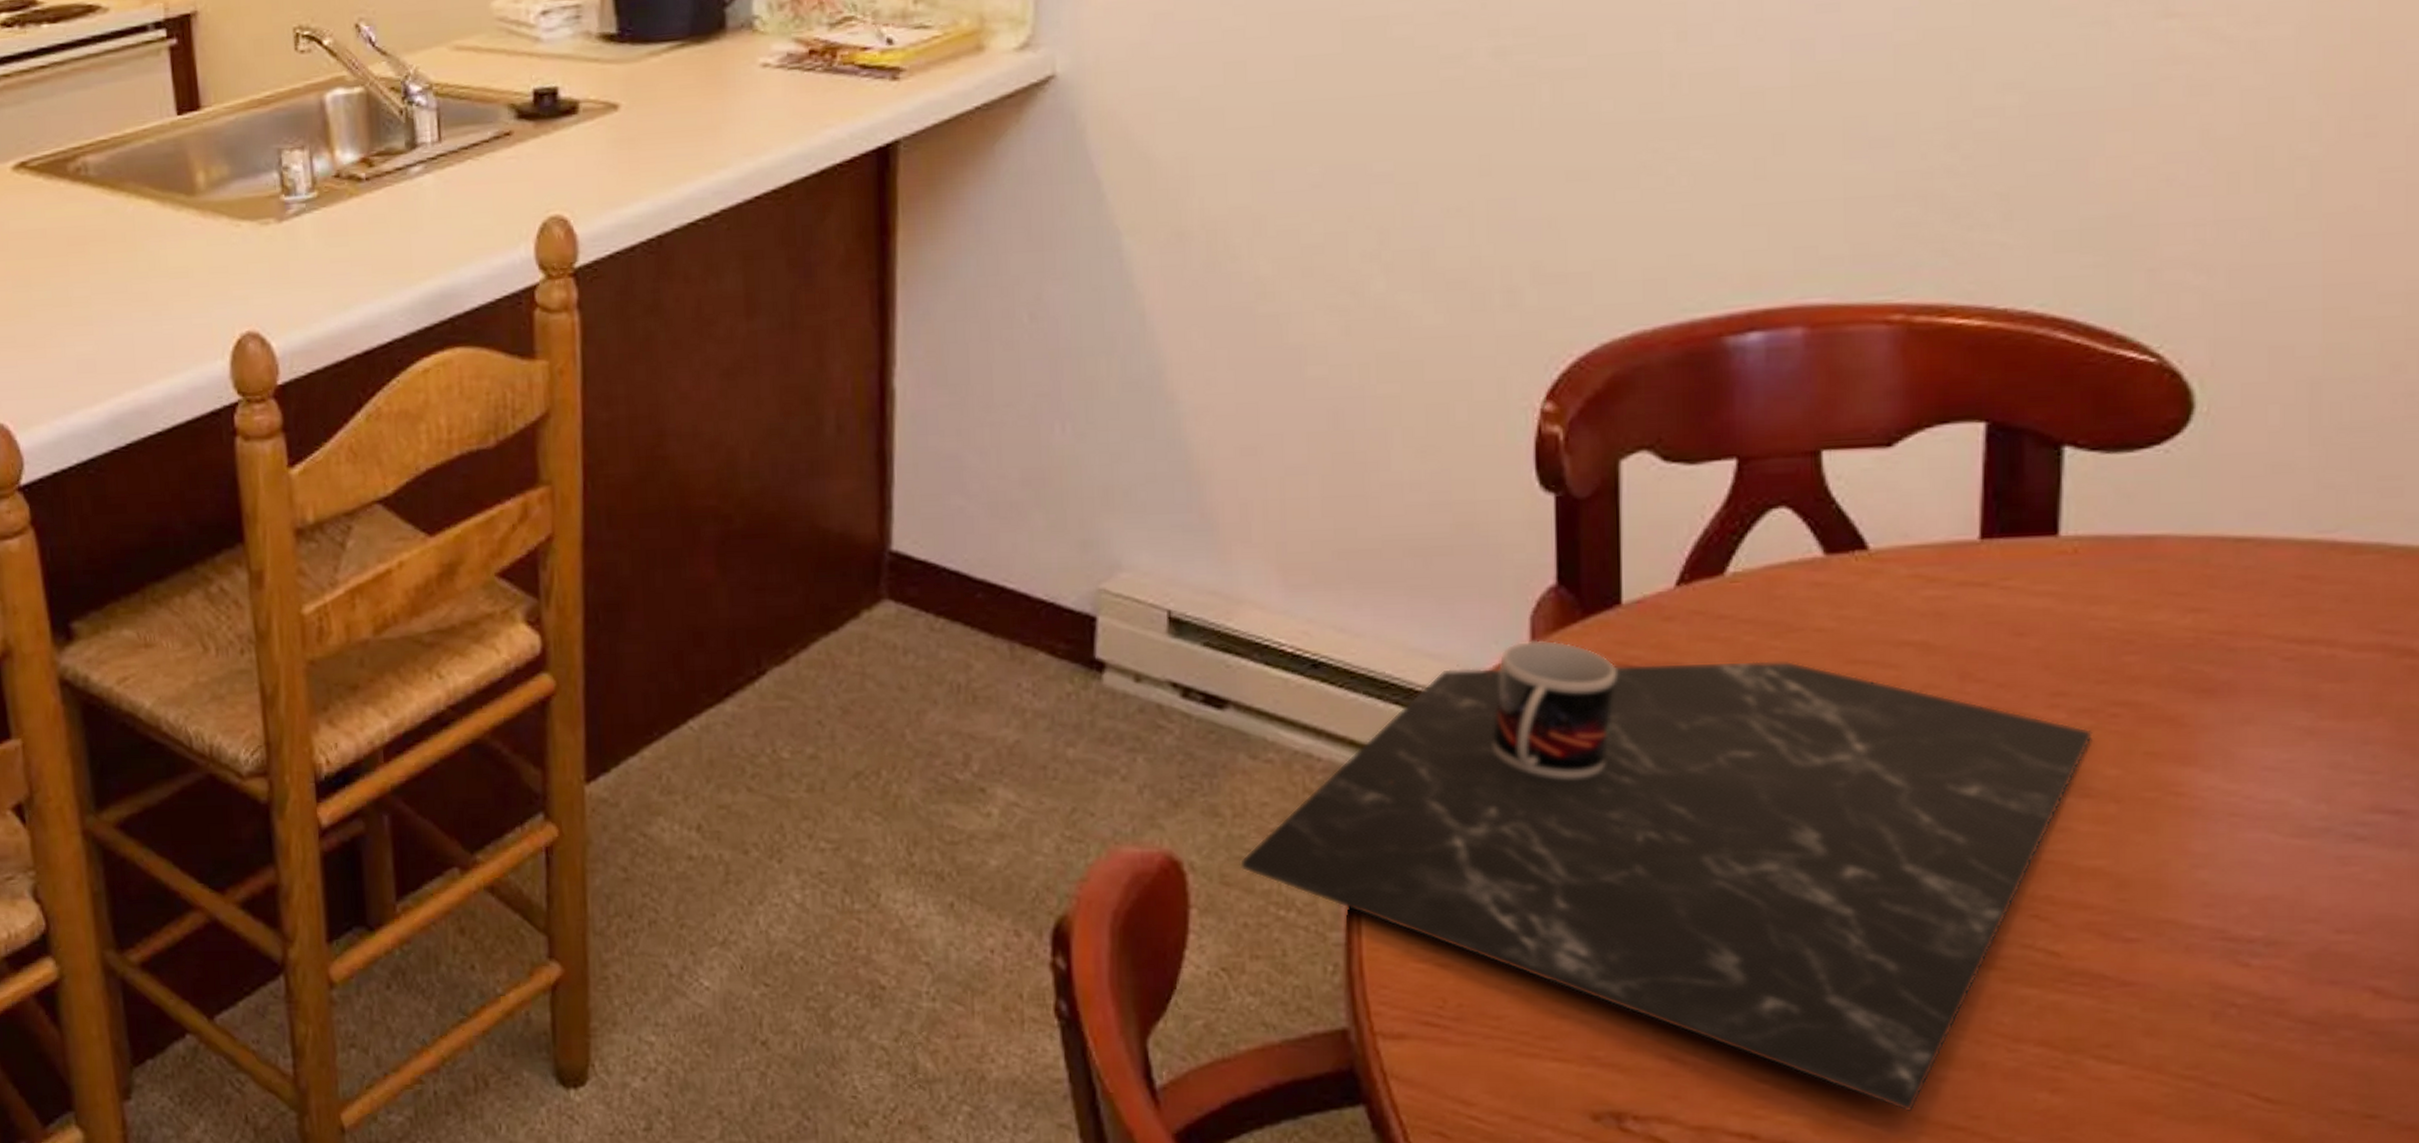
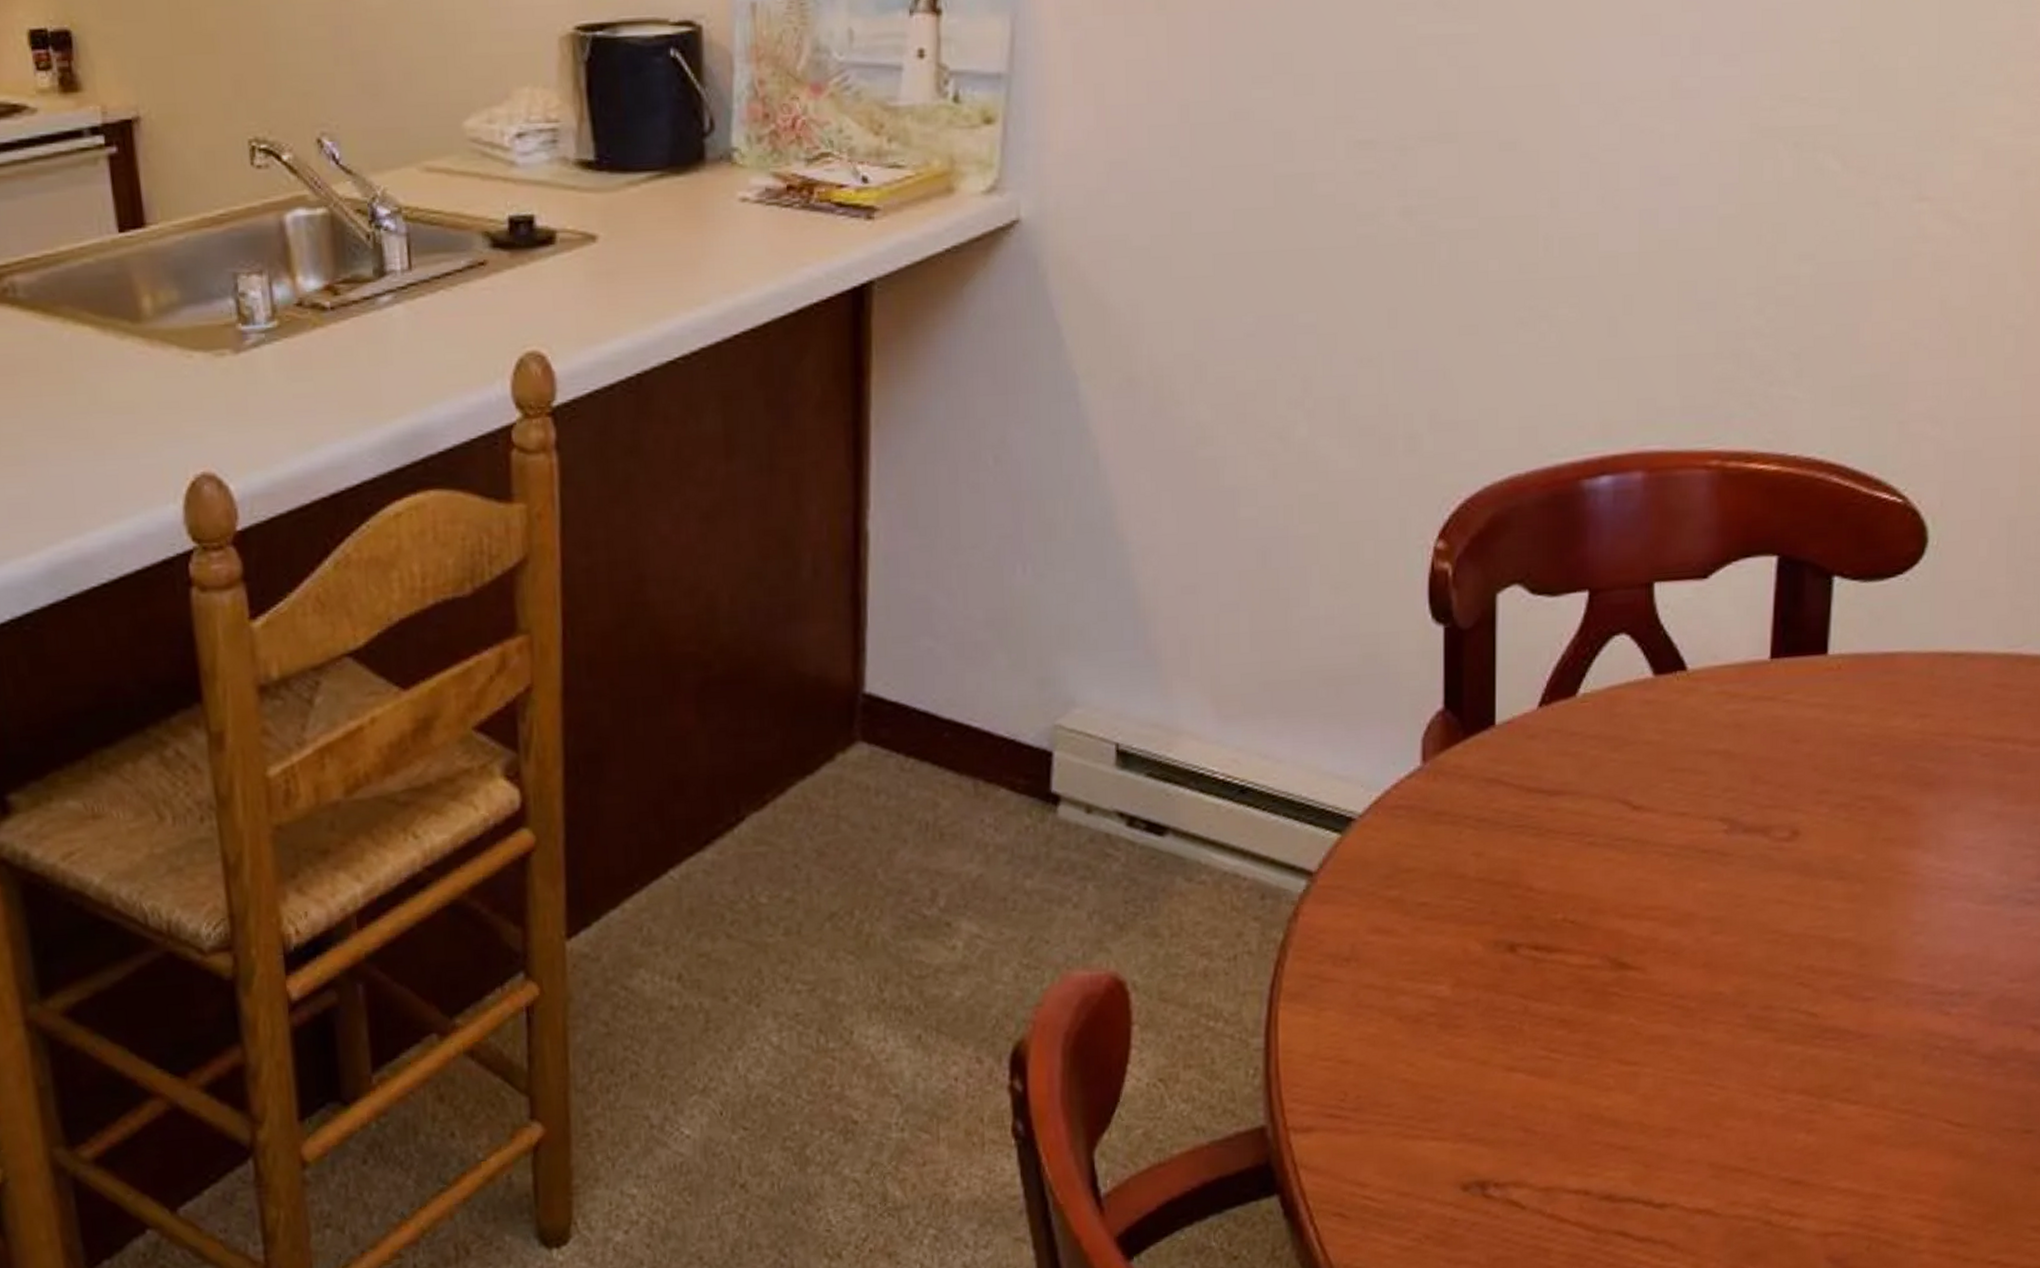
place setting: present [1239,640,2092,1112] -> none [1175,759,1846,1160]

